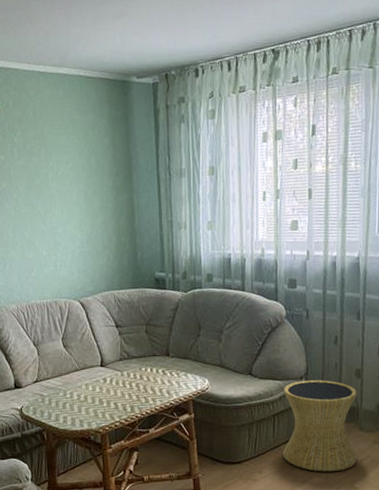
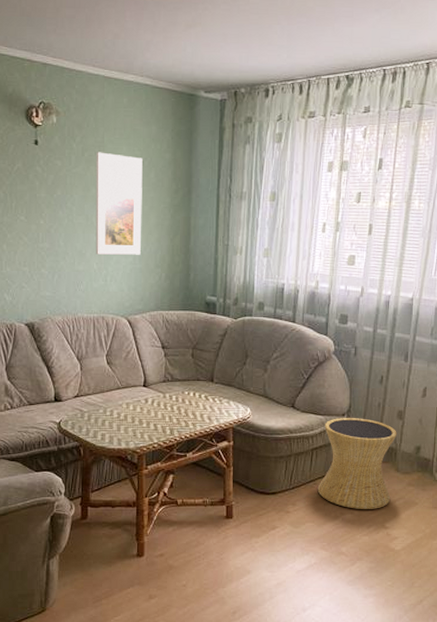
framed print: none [37,143,88,241] -> present [95,152,143,255]

